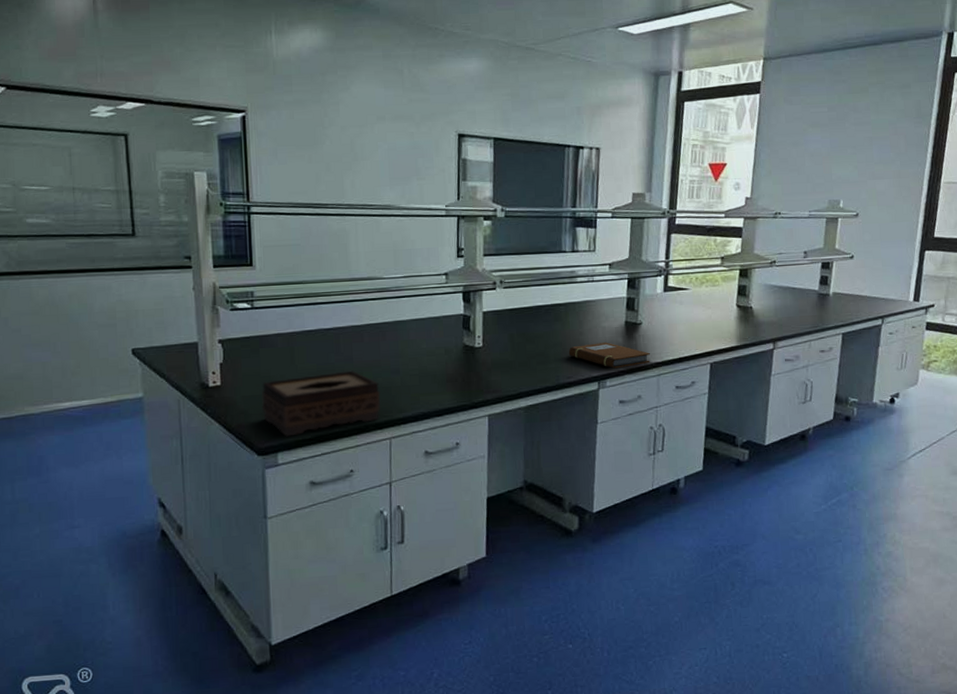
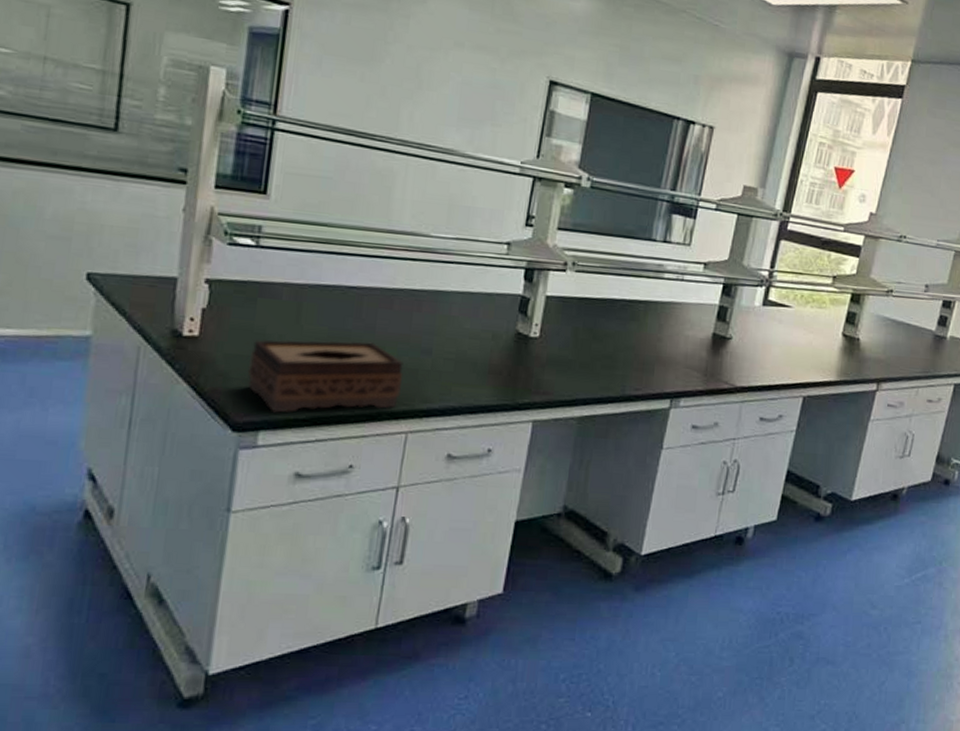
notebook: present [568,342,651,369] -> none [640,353,737,387]

